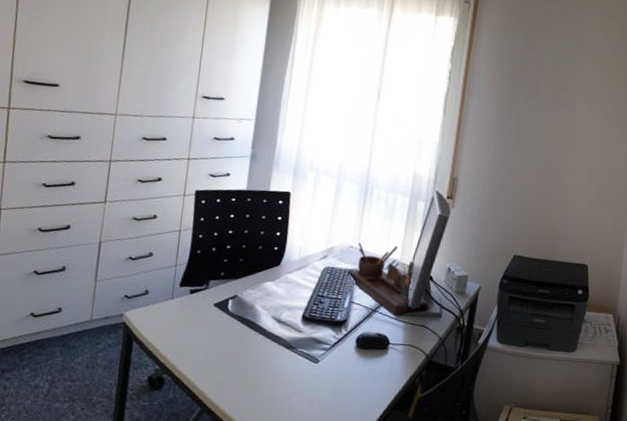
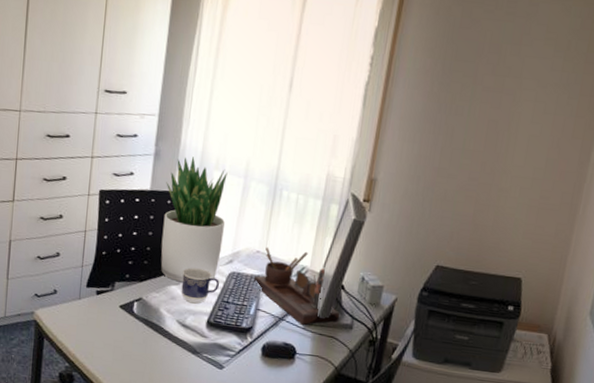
planter: none [256,158,322,279] -> present [160,157,228,283]
cup: none [276,264,314,299] -> present [181,267,219,304]

